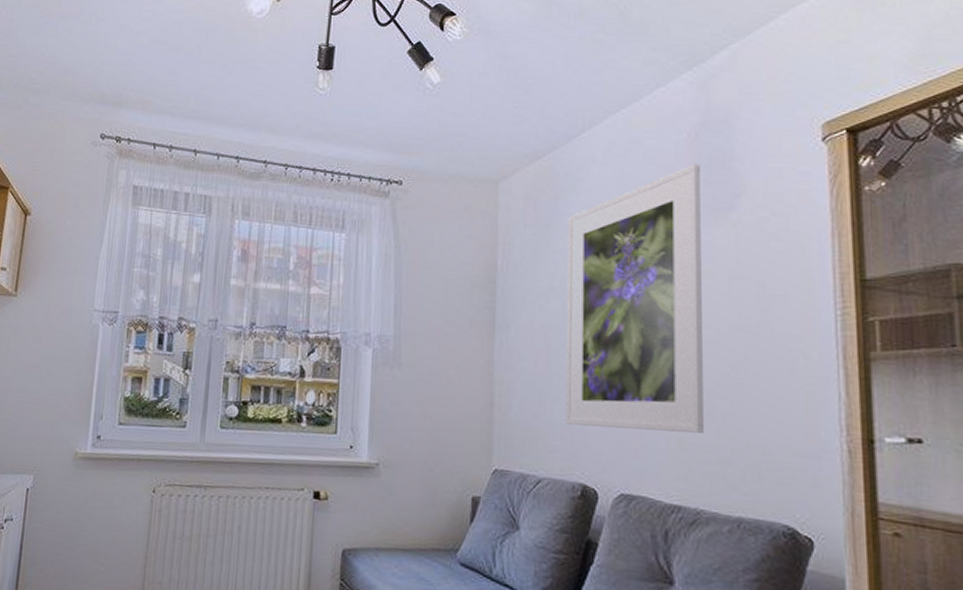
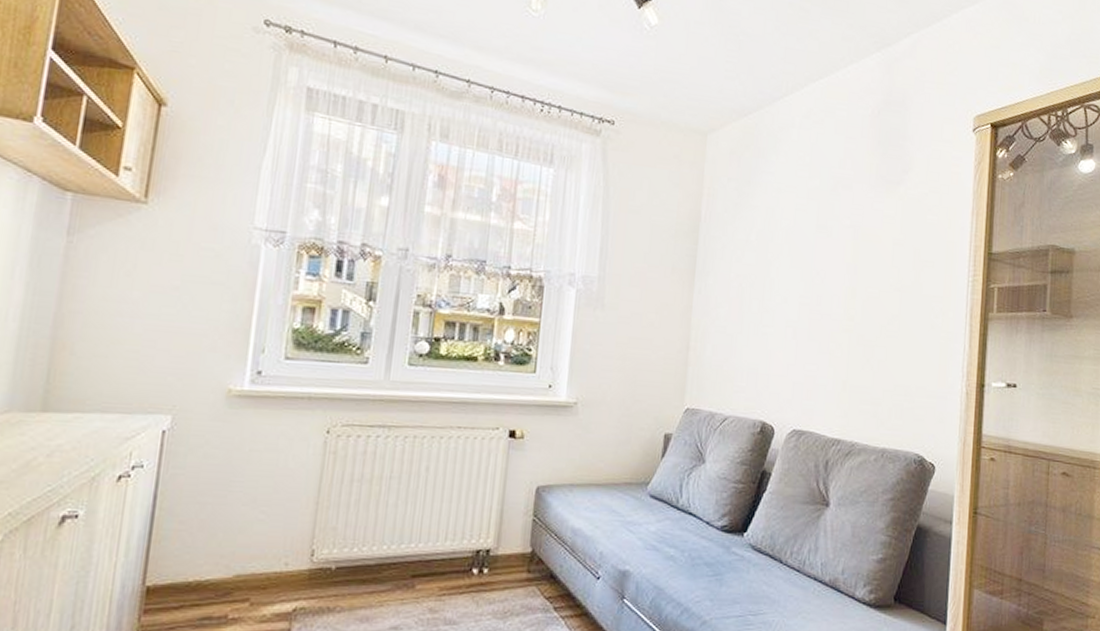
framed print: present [565,164,704,433] -> none [752,138,879,377]

